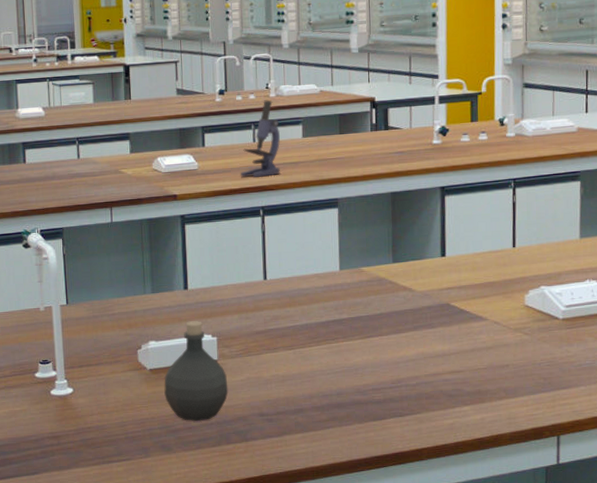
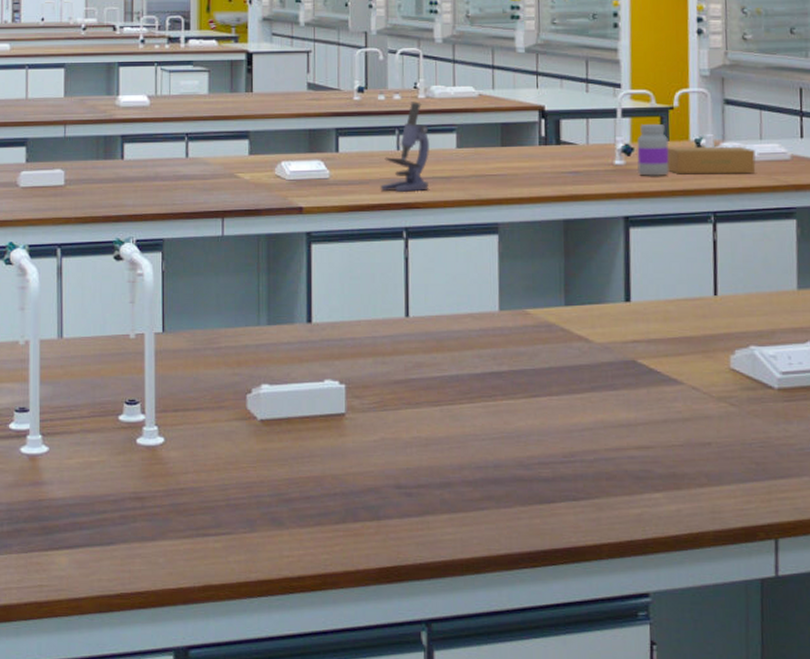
flask: present [164,321,228,421] -> none [277,362,358,489]
jar: none [451,107,478,153] -> present [637,123,669,177]
box: none [476,122,549,149] -> present [667,146,756,174]

